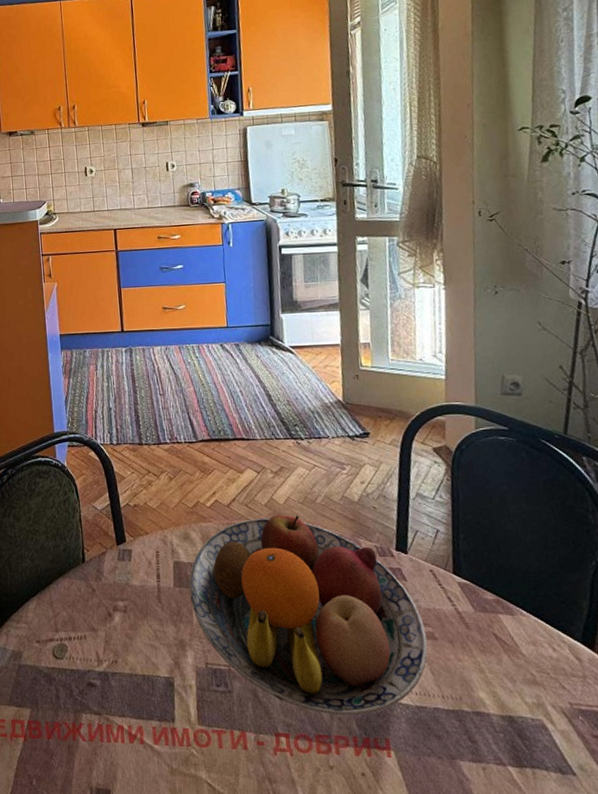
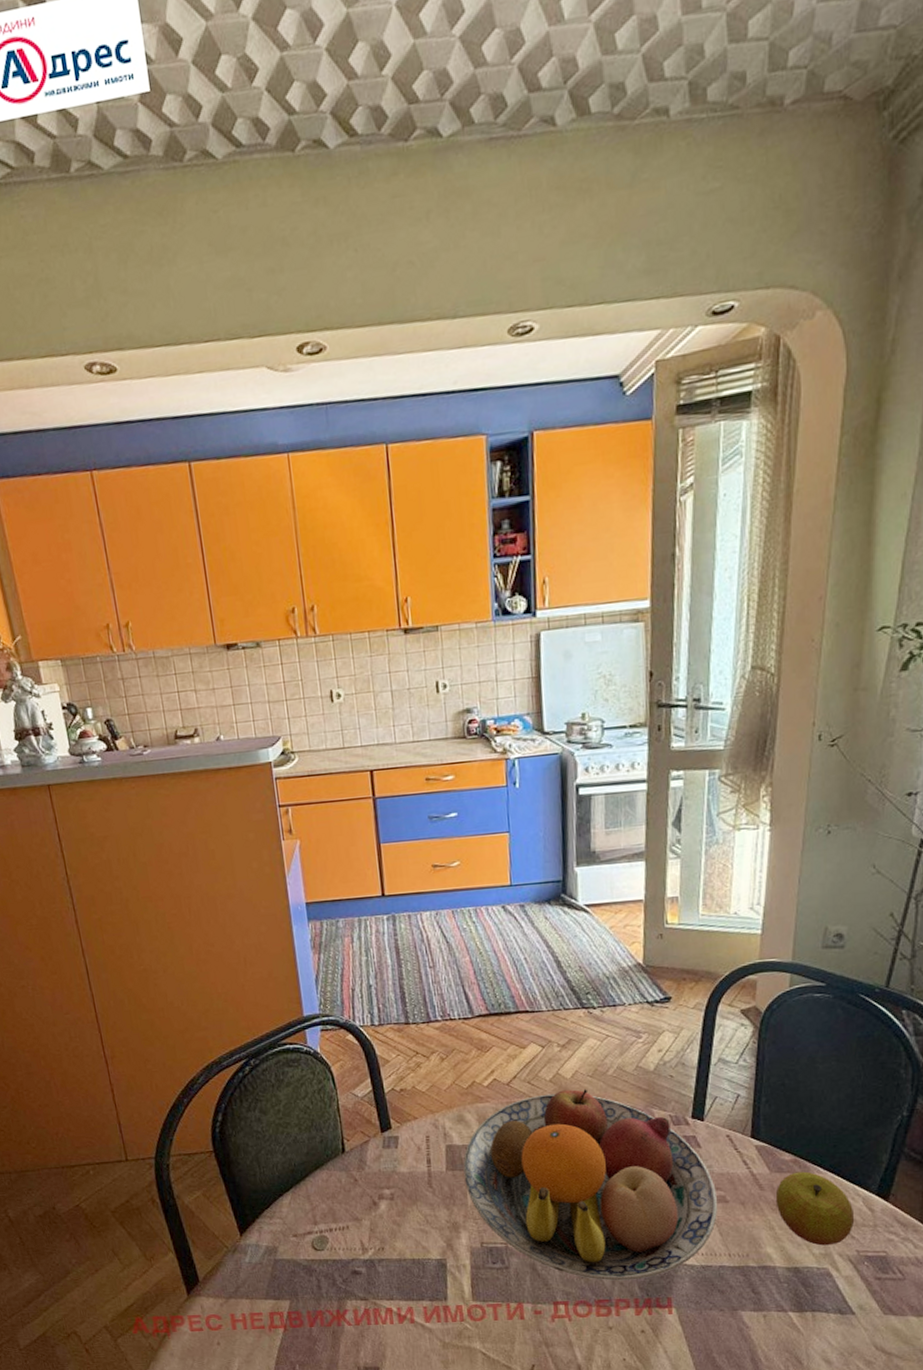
apple: none [482,612,564,695] -> present [775,1171,855,1246]

